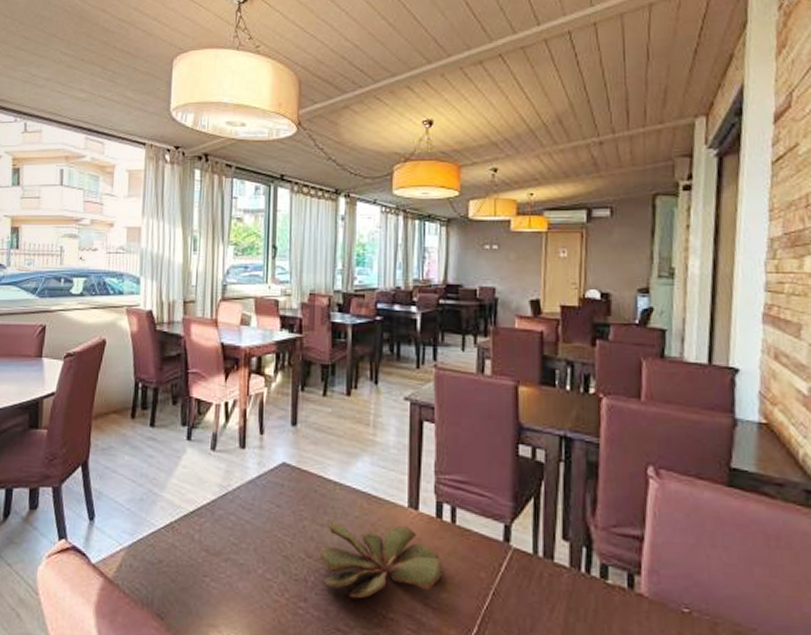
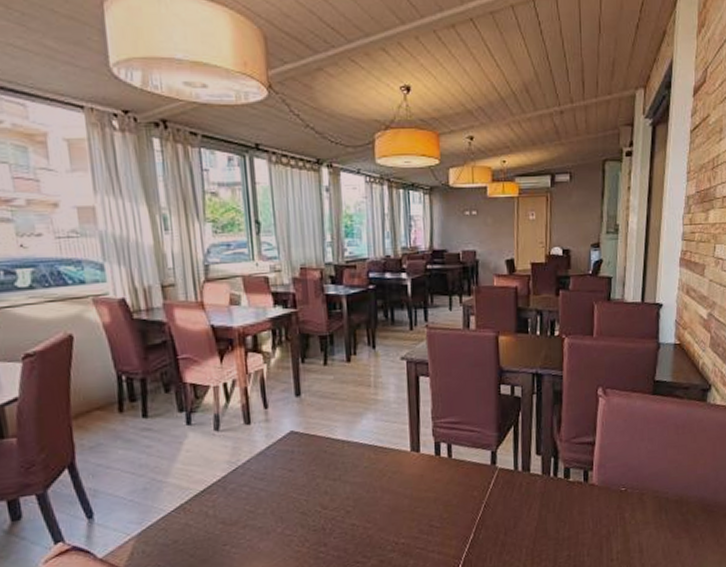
succulent plant: present [320,521,444,599] -> none [335,466,445,535]

